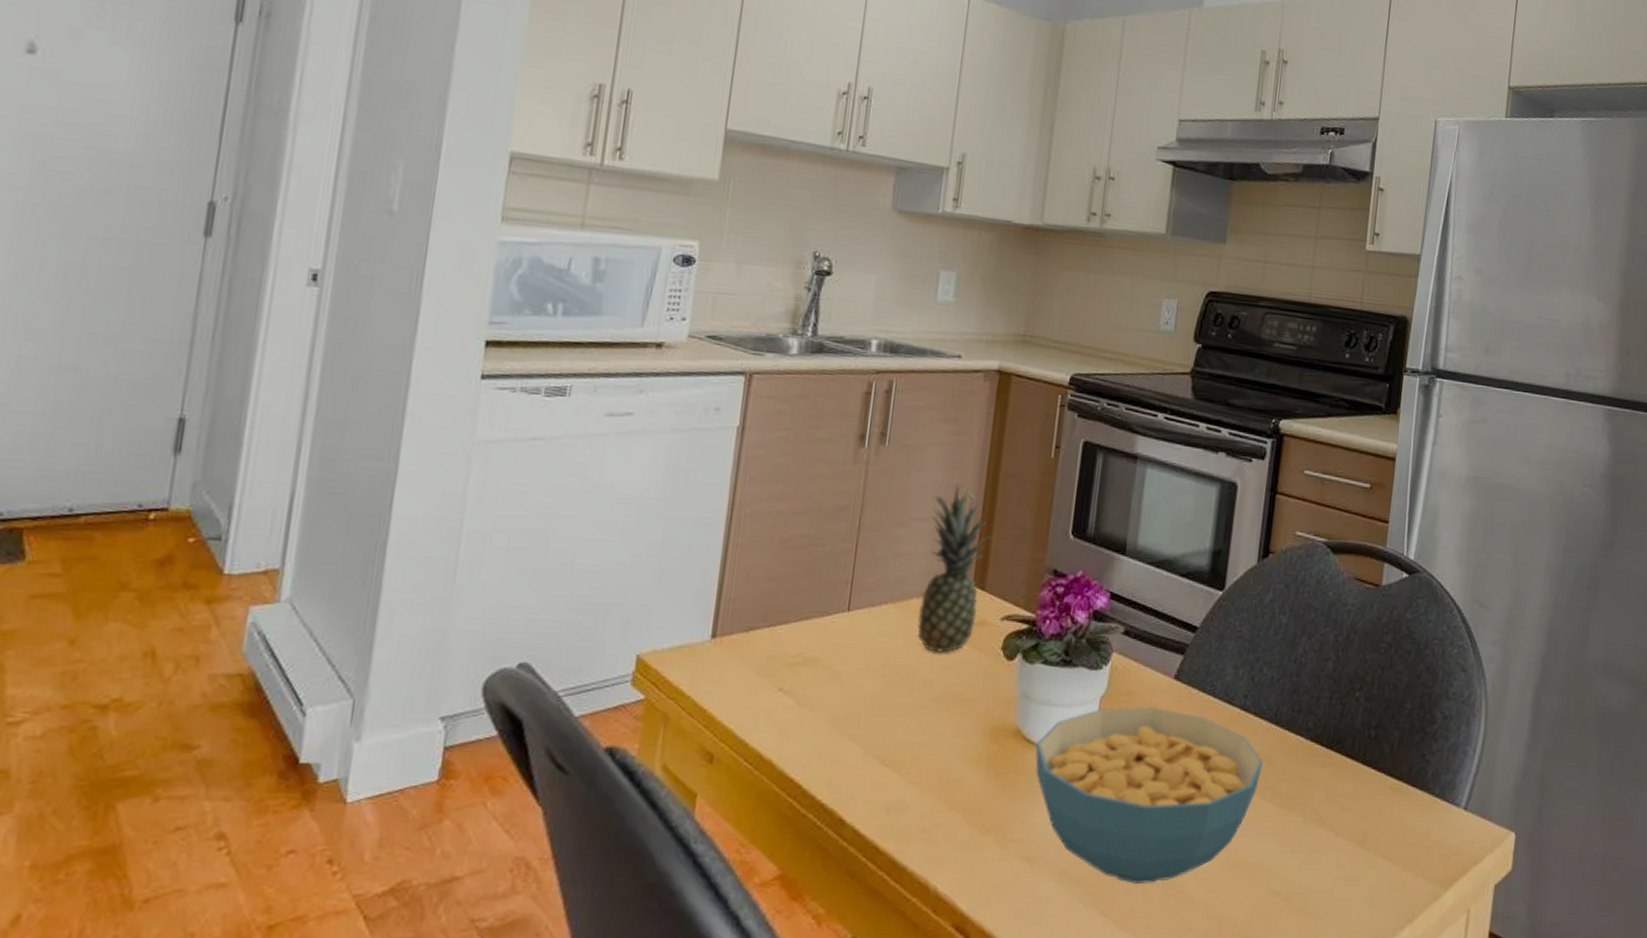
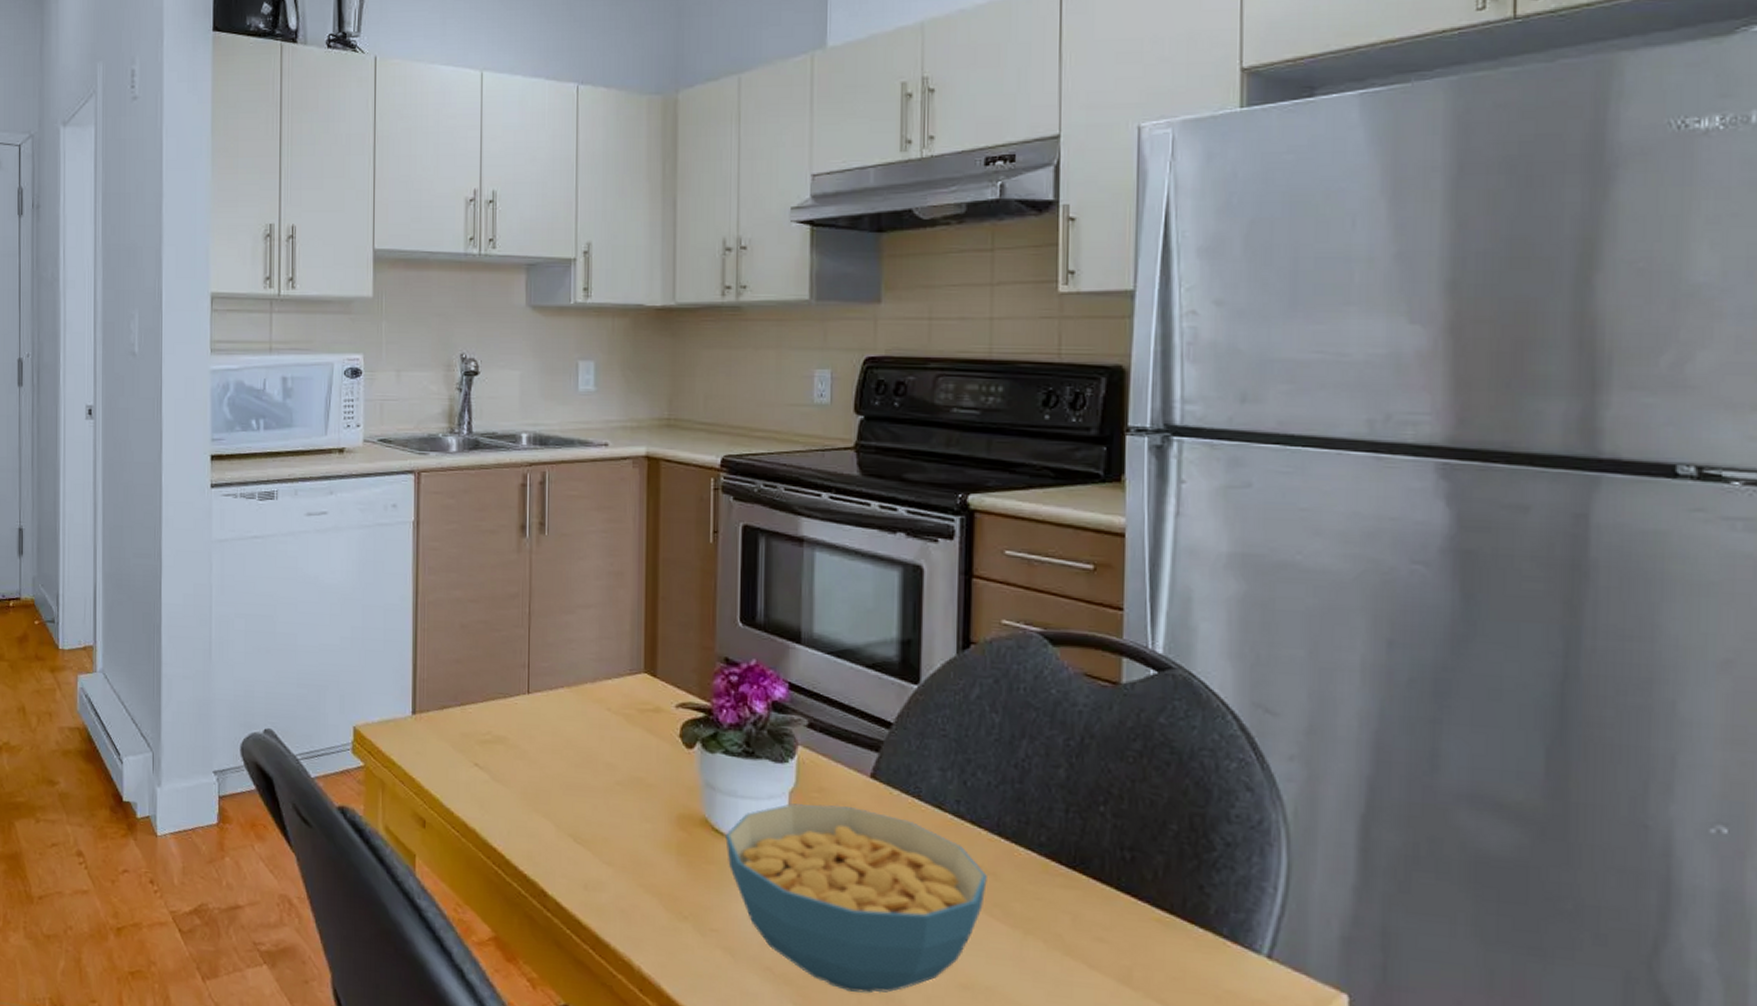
fruit: present [916,485,991,652] -> none [593,572,657,738]

